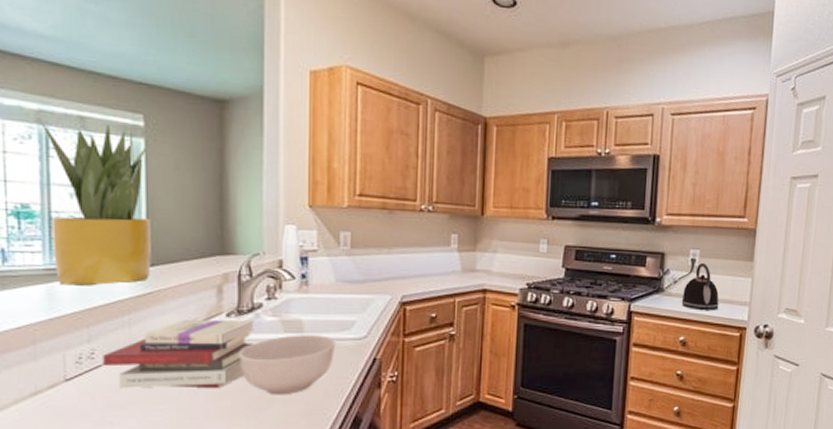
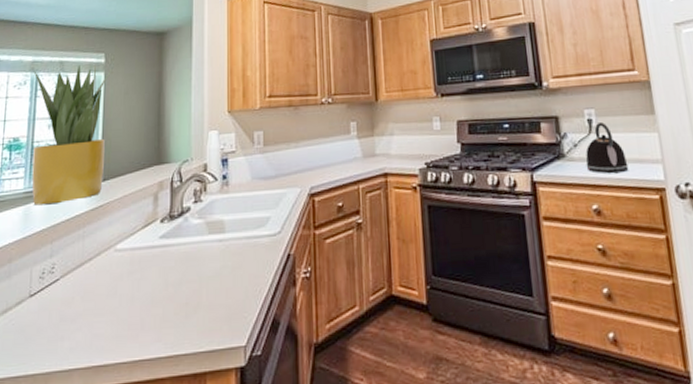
books: present [103,319,254,389] -> none [60,224,183,301]
bowl: present [239,335,336,395] -> none [170,234,254,300]

